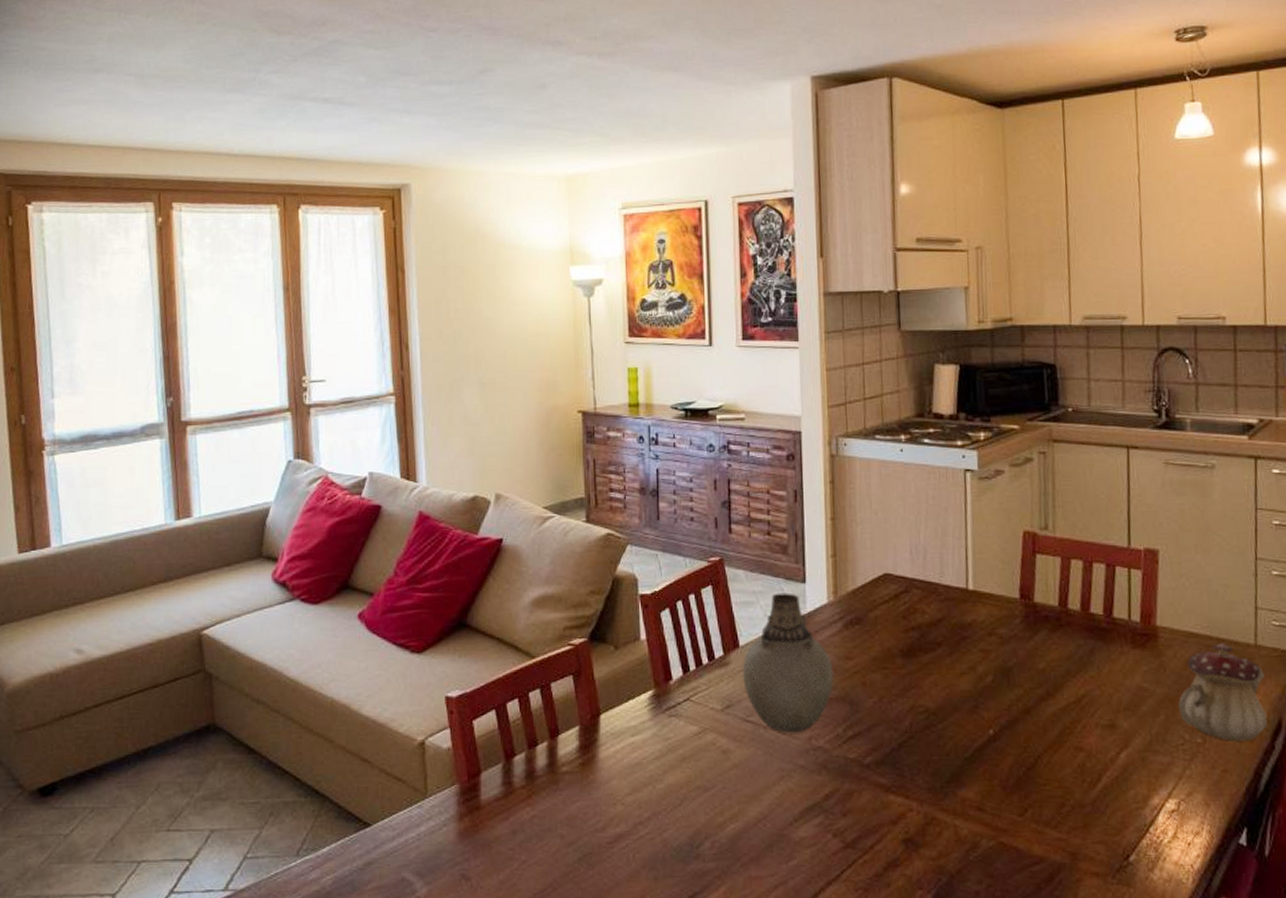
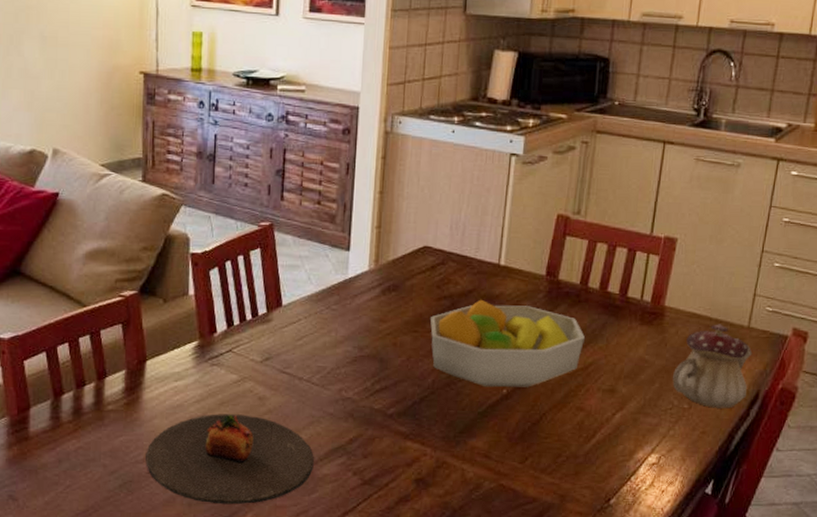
plate: none [605,771,788,877] -> present [145,414,314,505]
vase: present [743,593,834,734] -> none [283,258,368,385]
fruit bowl: none [899,628,1073,728] -> present [429,299,585,388]

